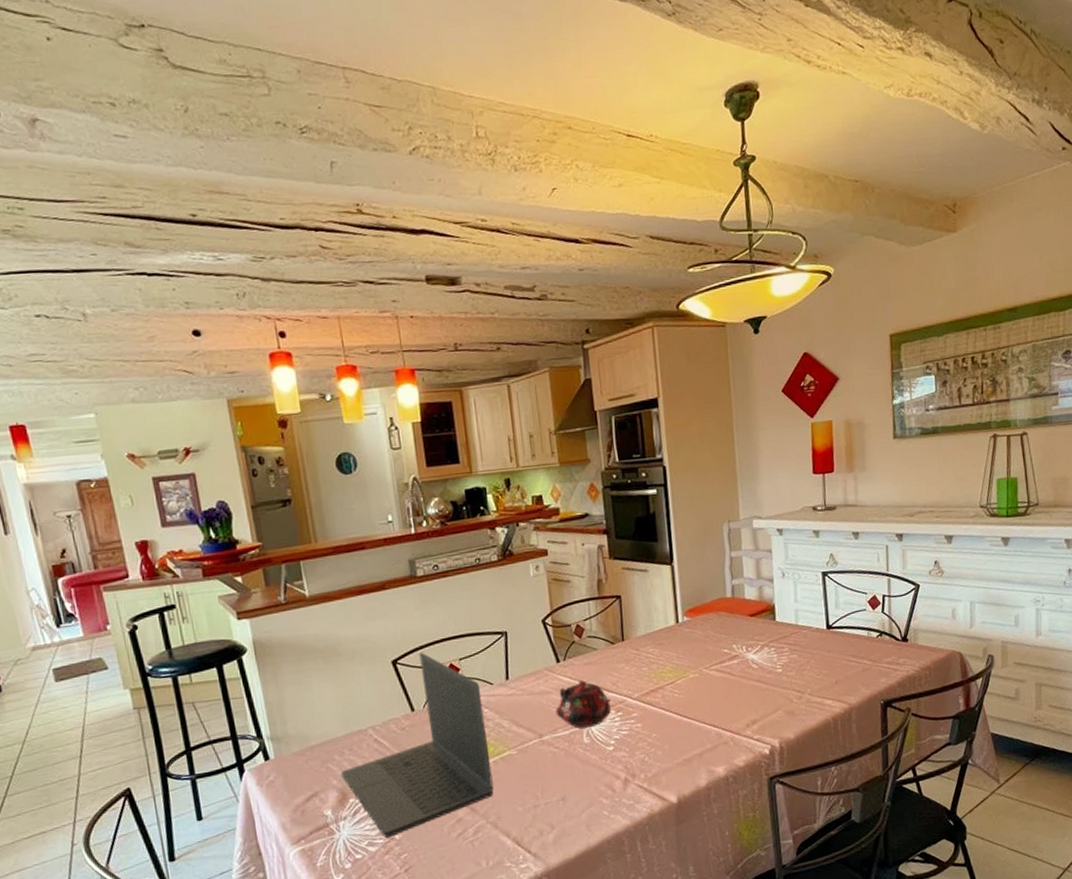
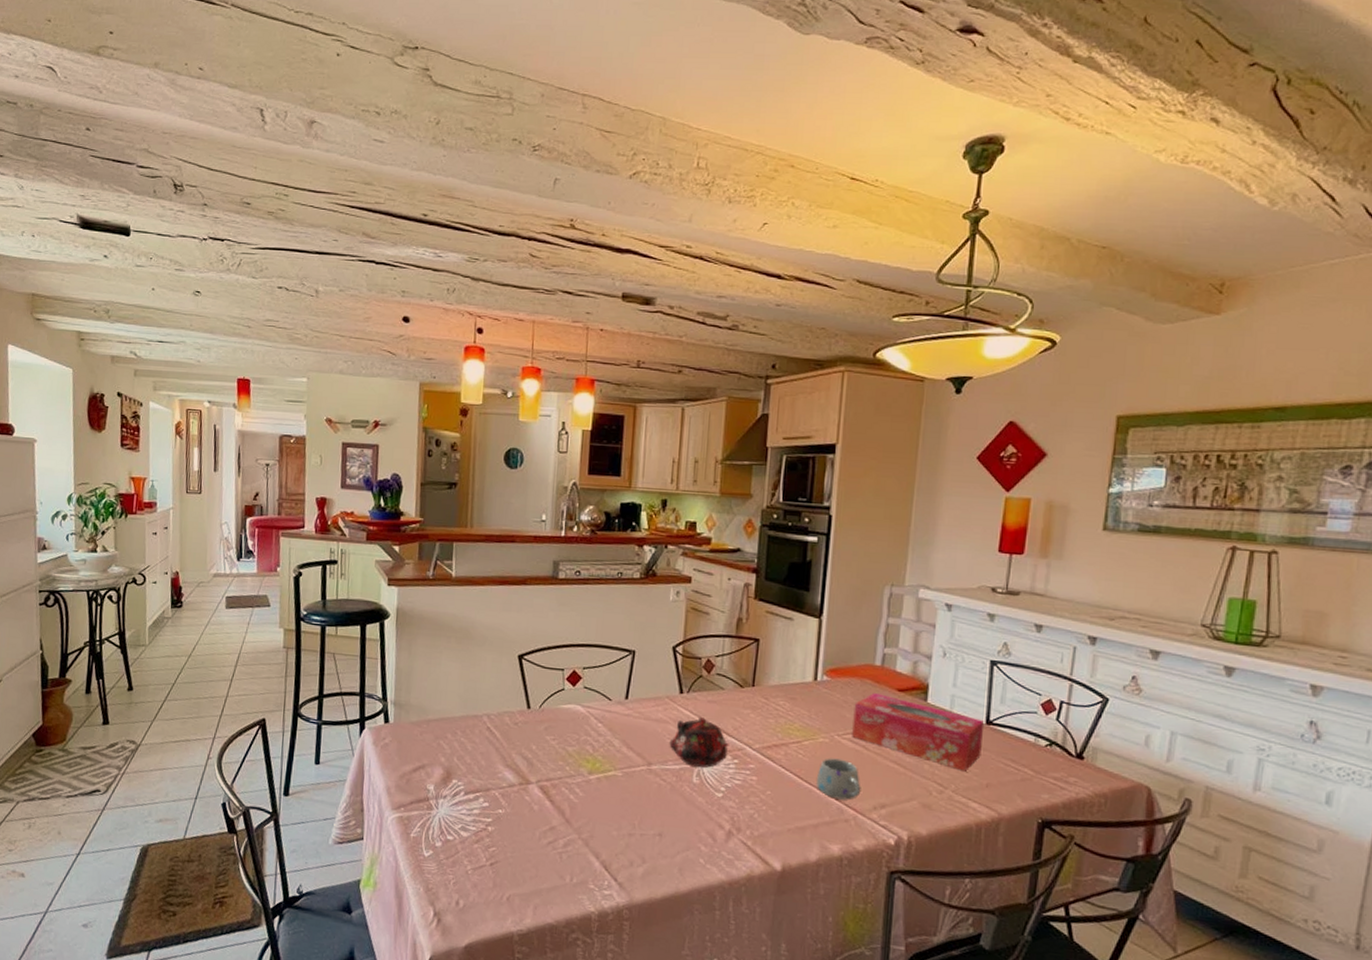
laptop: present [341,652,494,838] -> none [450,652,598,827]
mug: none [693,689,734,726] -> present [816,758,861,800]
tissue box: none [715,622,827,675] -> present [852,692,985,772]

